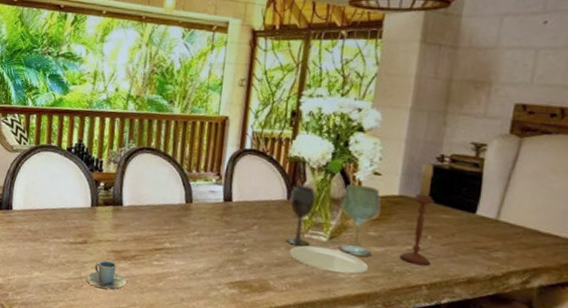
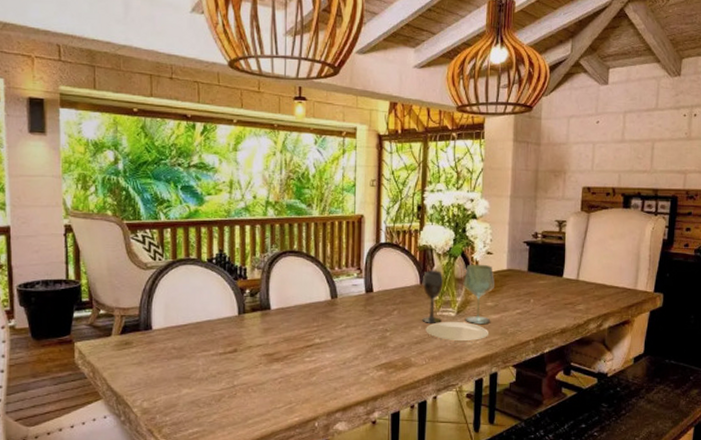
cup: present [86,260,126,290] -> none [239,365,280,393]
candlestick: present [399,160,435,266] -> none [511,238,534,325]

